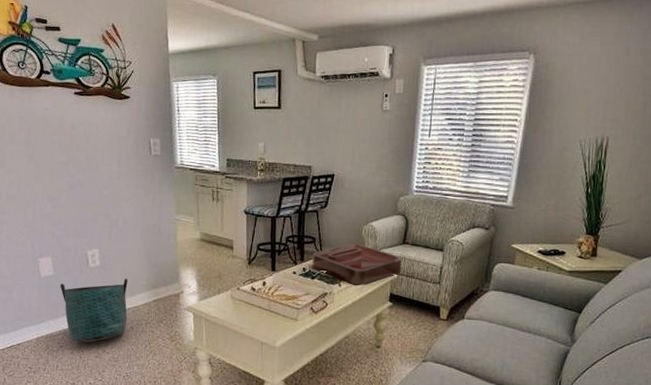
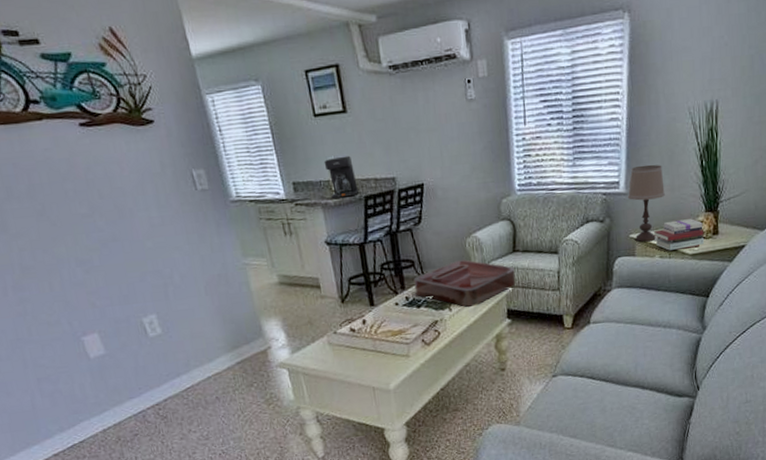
storage basket: present [60,278,128,343] -> none [117,342,211,427]
coffee maker: none [255,143,280,178] -> present [324,155,360,200]
table lamp: none [513,185,550,254] -> present [627,164,665,242]
books: none [534,238,583,265] -> present [653,219,705,251]

